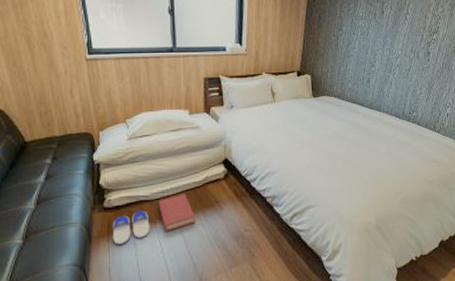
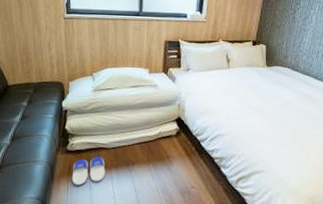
hardback book: present [158,193,196,231] -> none [114,145,147,179]

